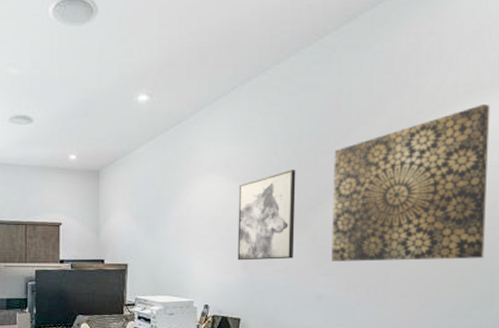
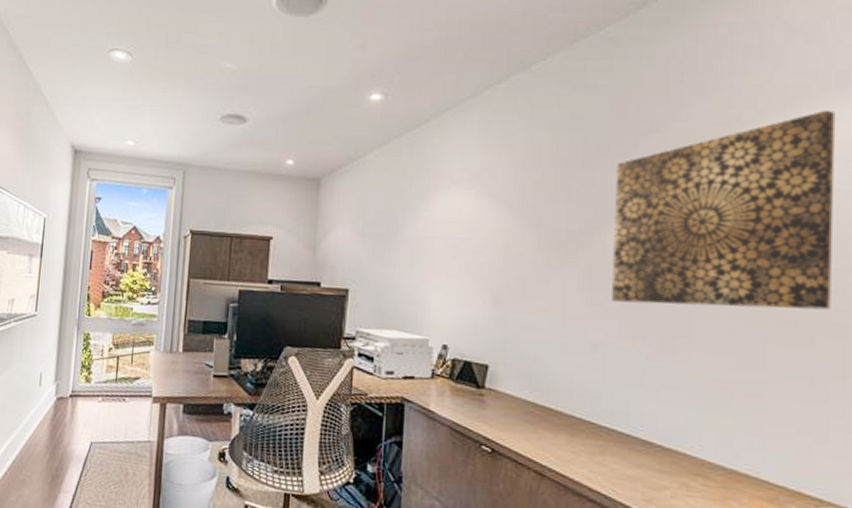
wall art: present [237,170,296,261] -> none [486,185,566,295]

